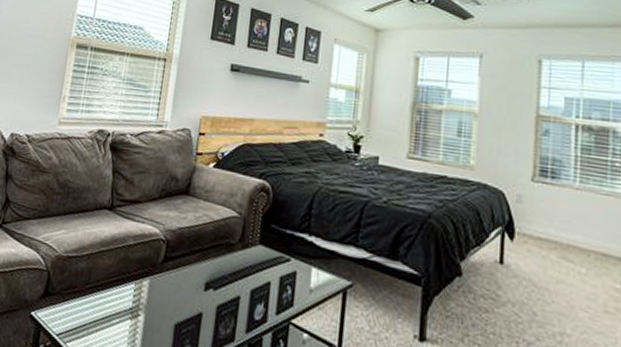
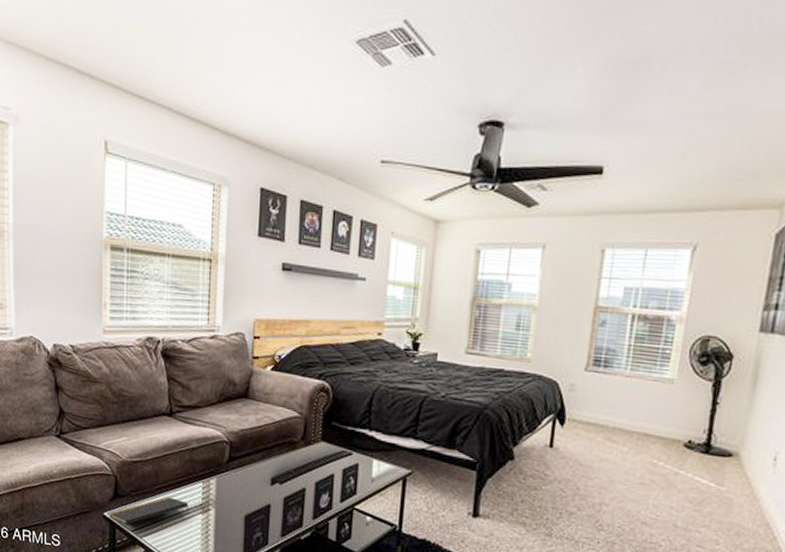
notepad: none [35,297,118,328] -> present [108,497,189,526]

